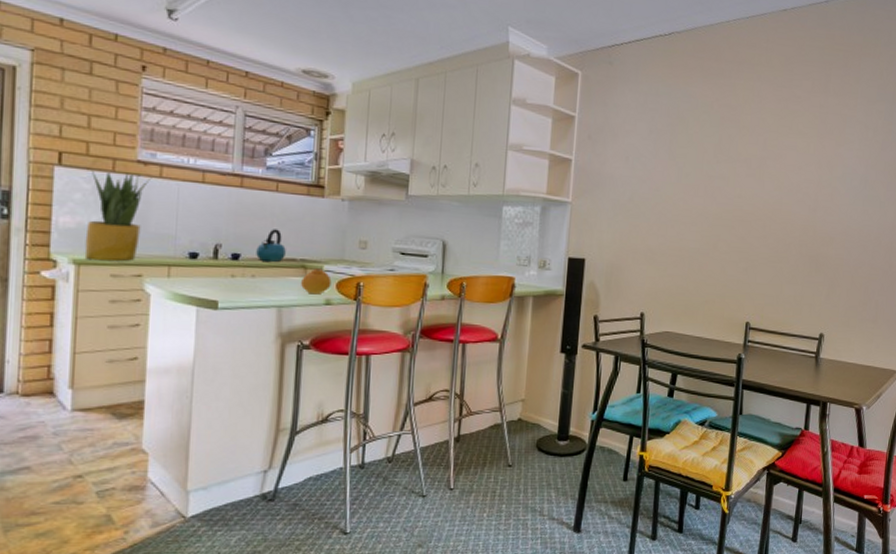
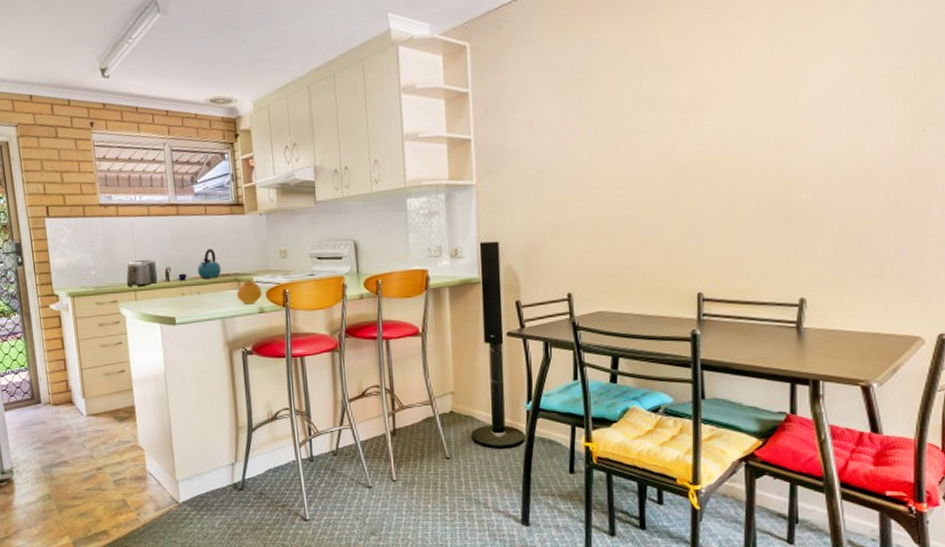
planter: present [84,170,150,262] -> none [69,216,111,292]
toaster: none [158,231,204,262] -> present [126,260,158,287]

